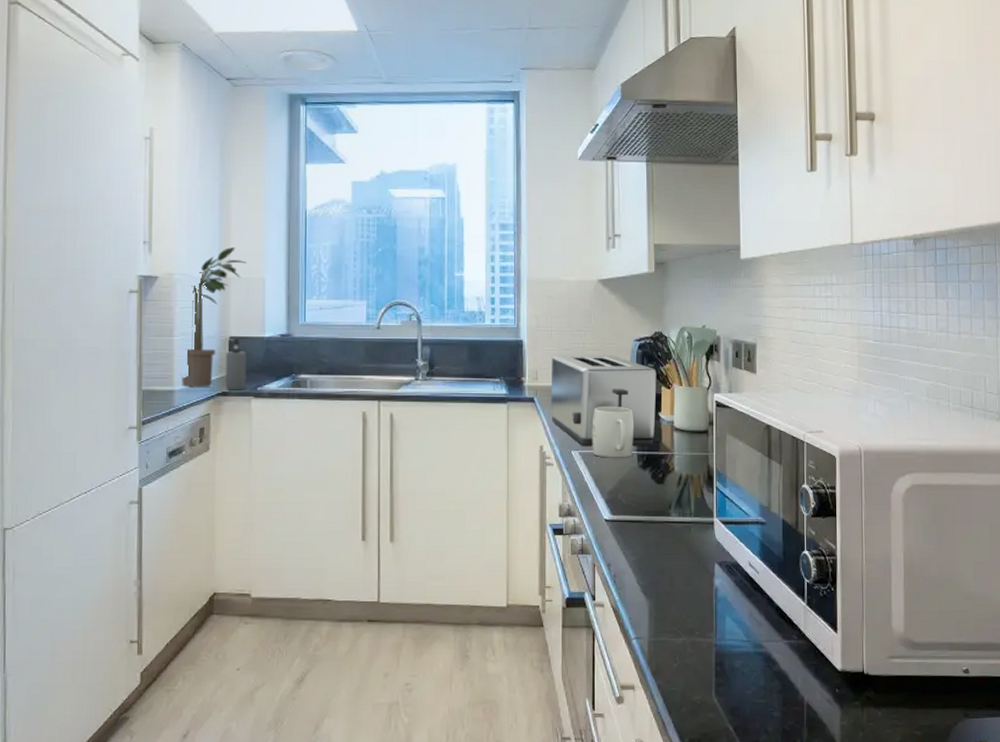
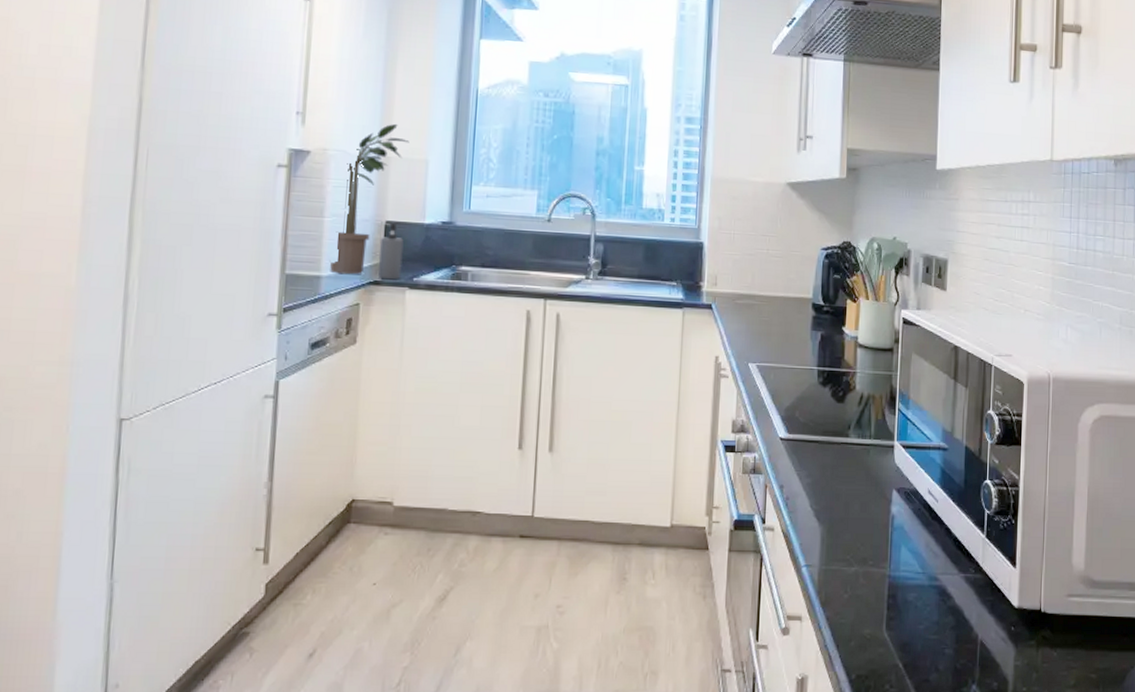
toaster: present [551,354,657,447] -> none [729,259,843,363]
mug: present [592,407,635,458] -> none [770,317,817,373]

